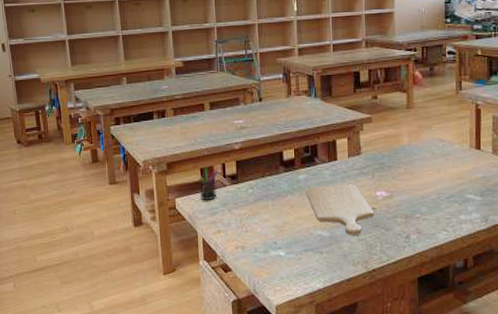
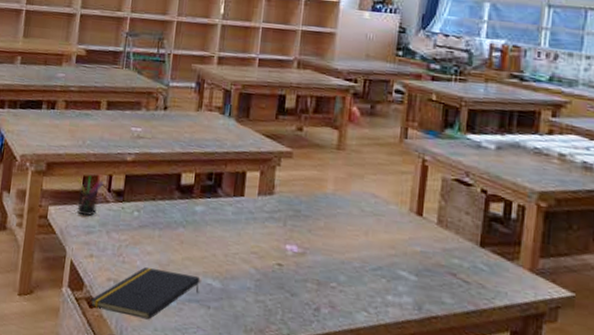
notepad: none [225,231,312,272] -> present [90,267,200,320]
chopping board: present [306,184,374,236] -> none [201,223,280,295]

